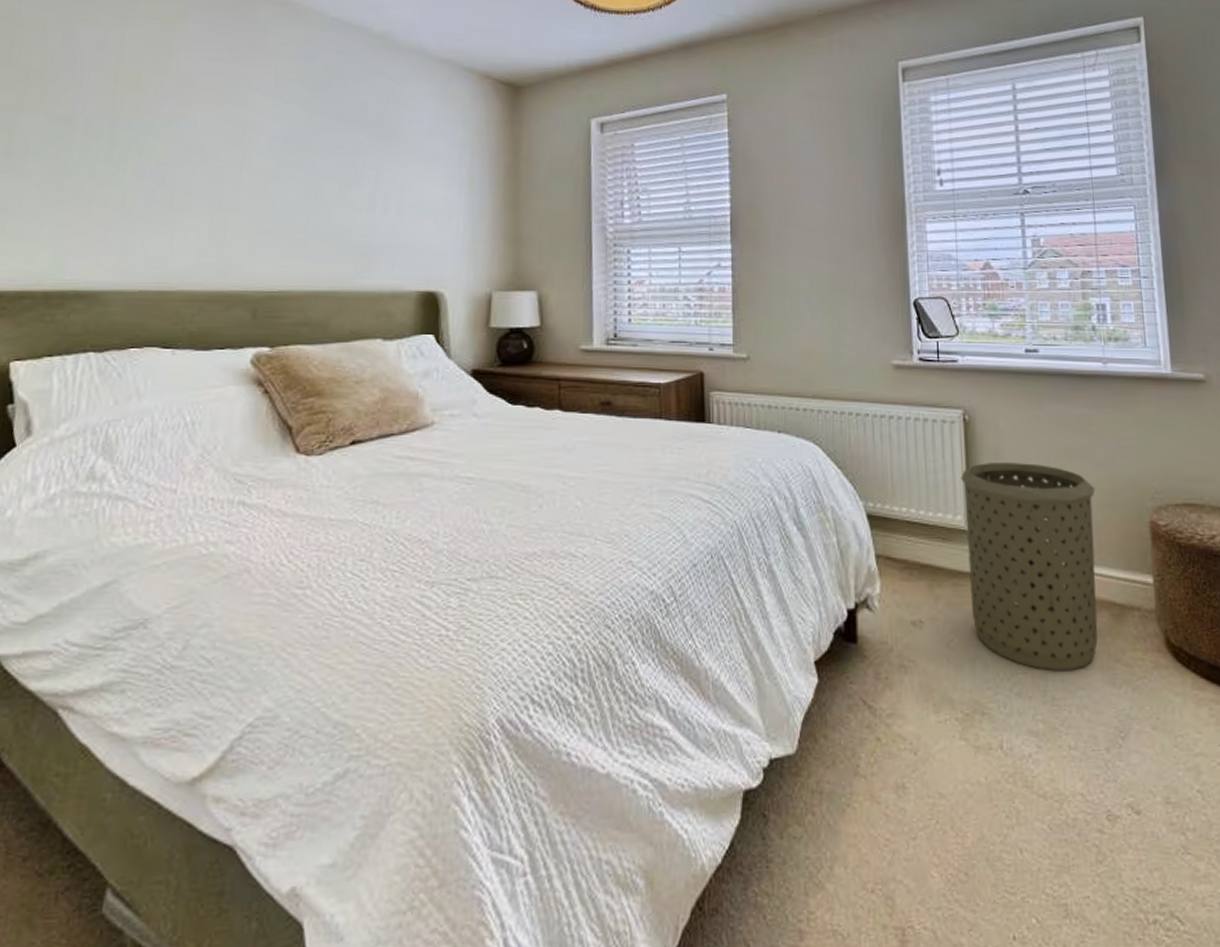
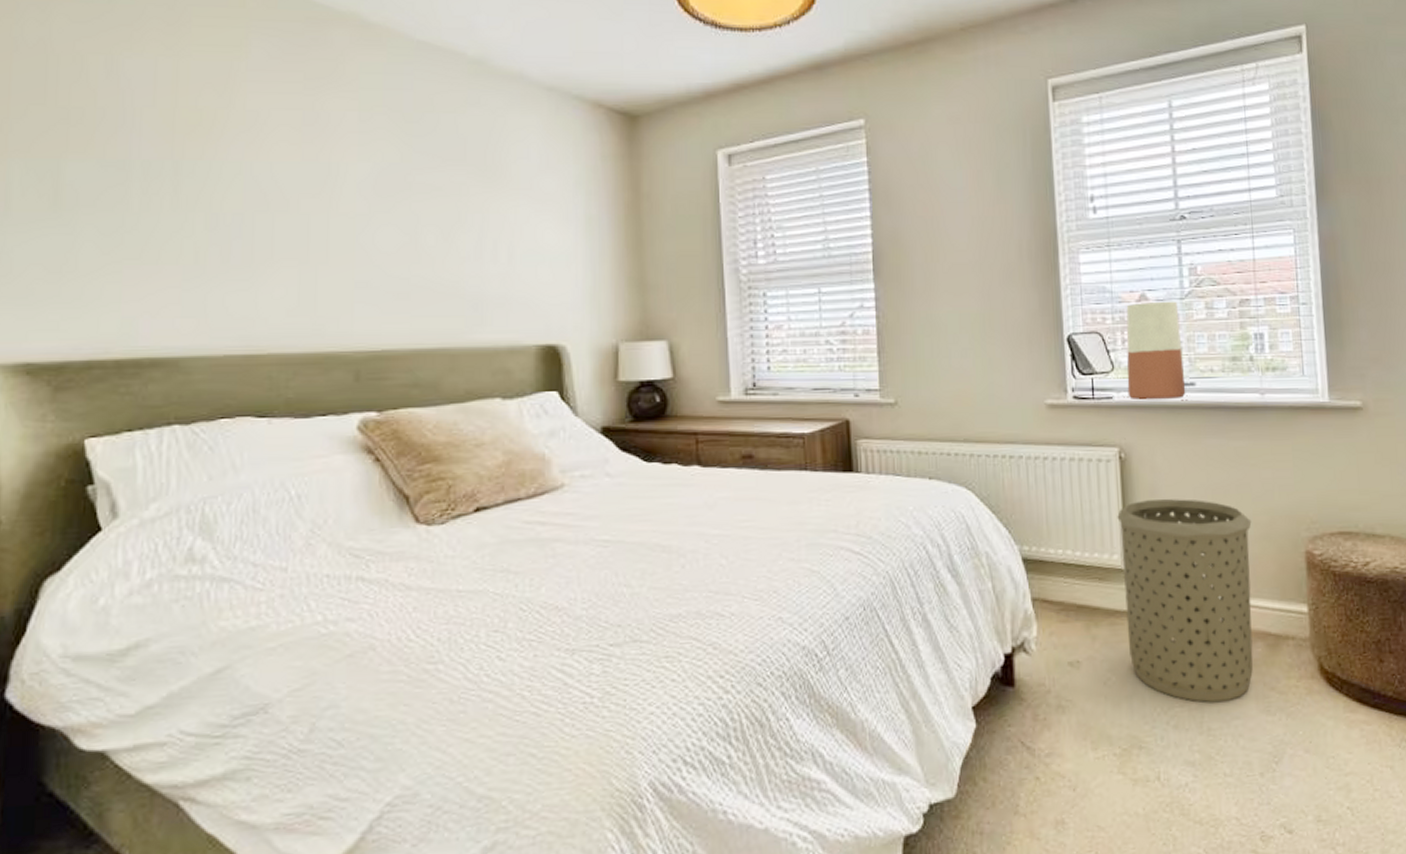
vase: none [971,270,1029,365] -> present [1126,301,1186,401]

